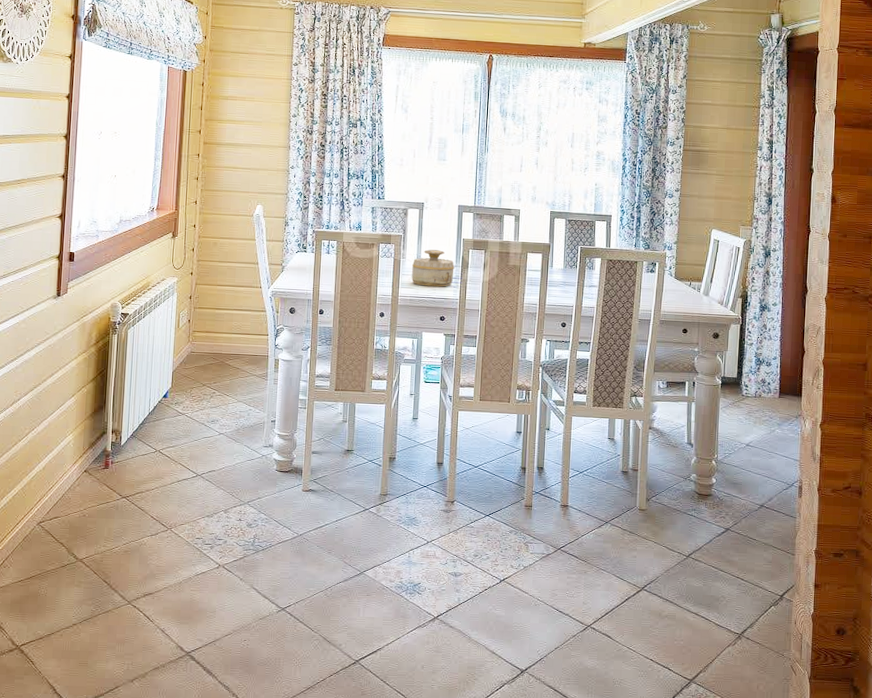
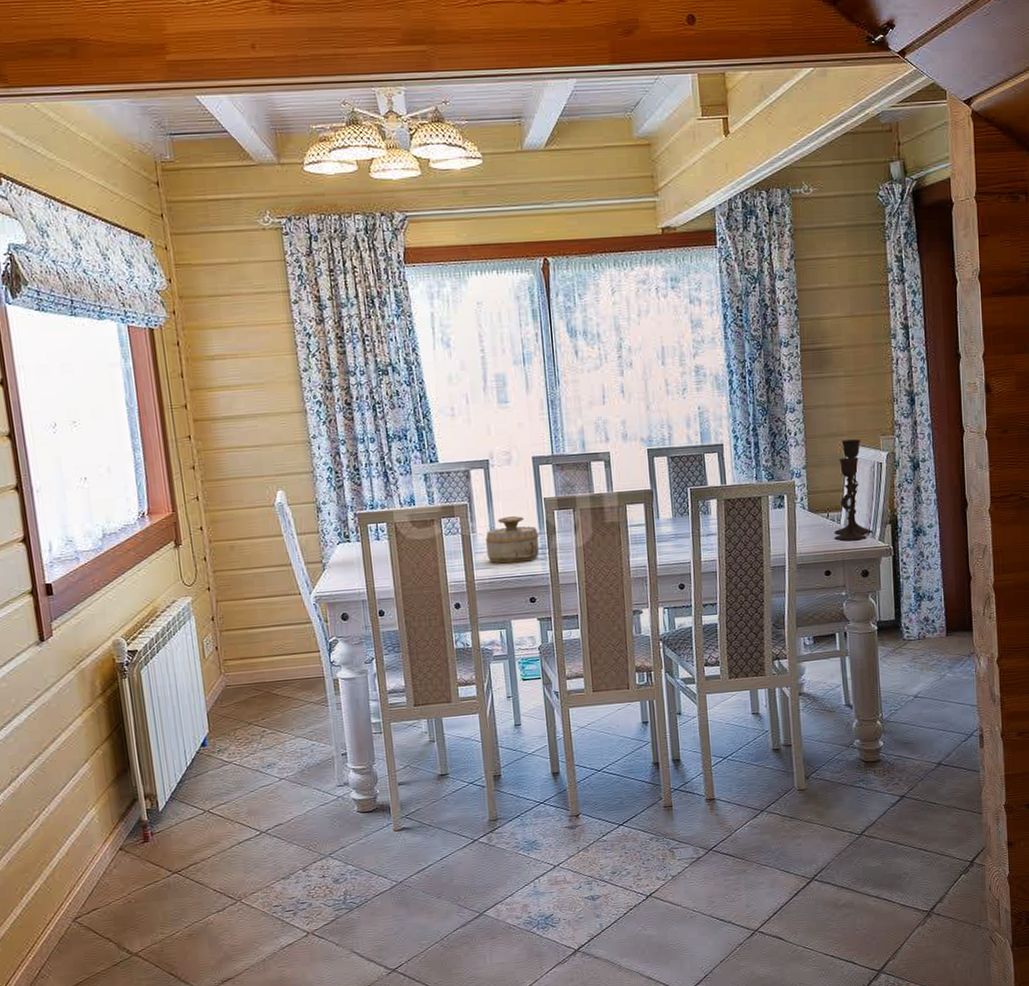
candlestick: none [693,225,726,308] -> present [834,439,873,541]

